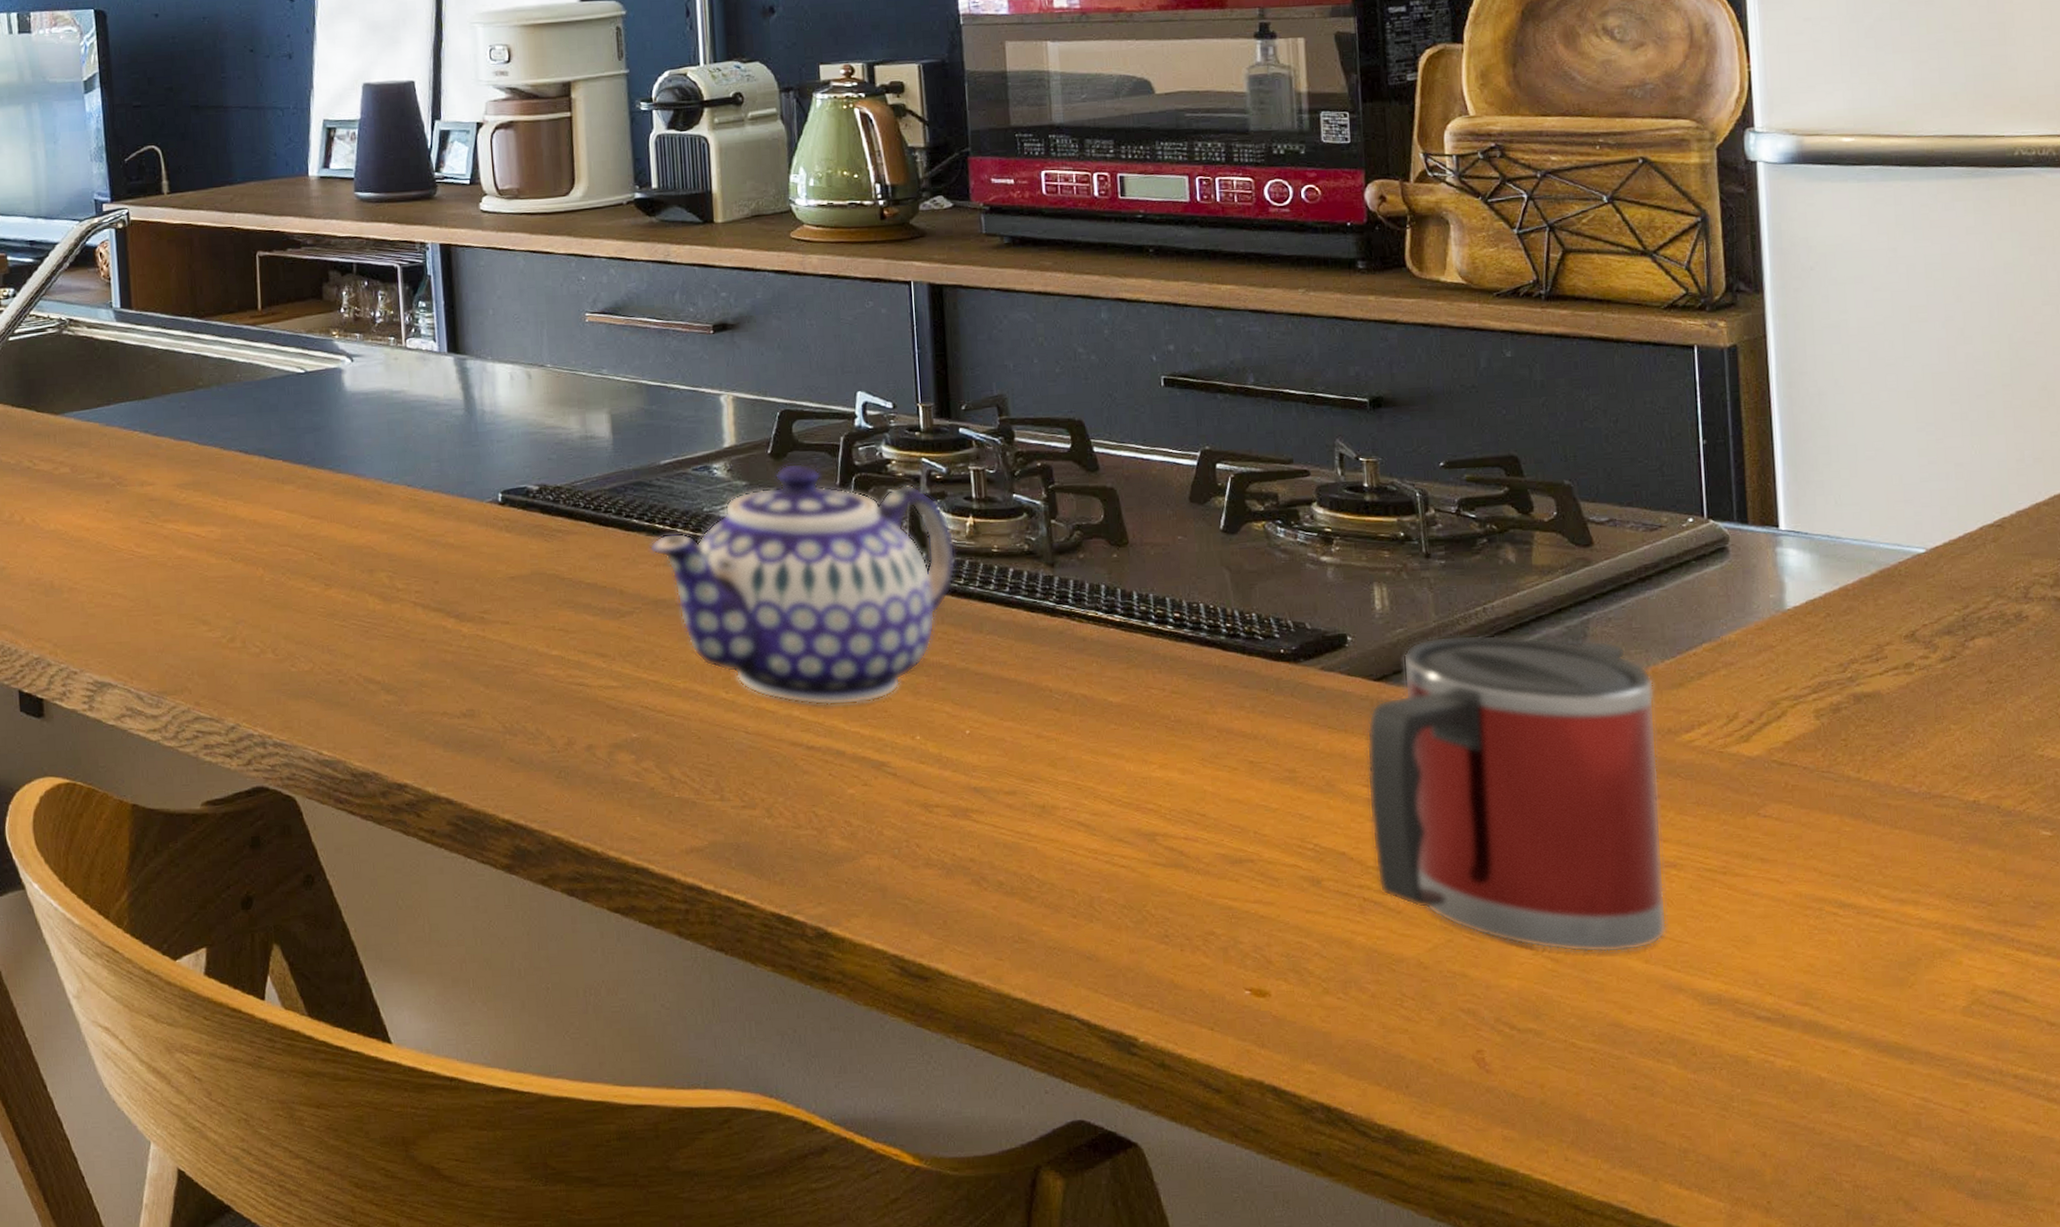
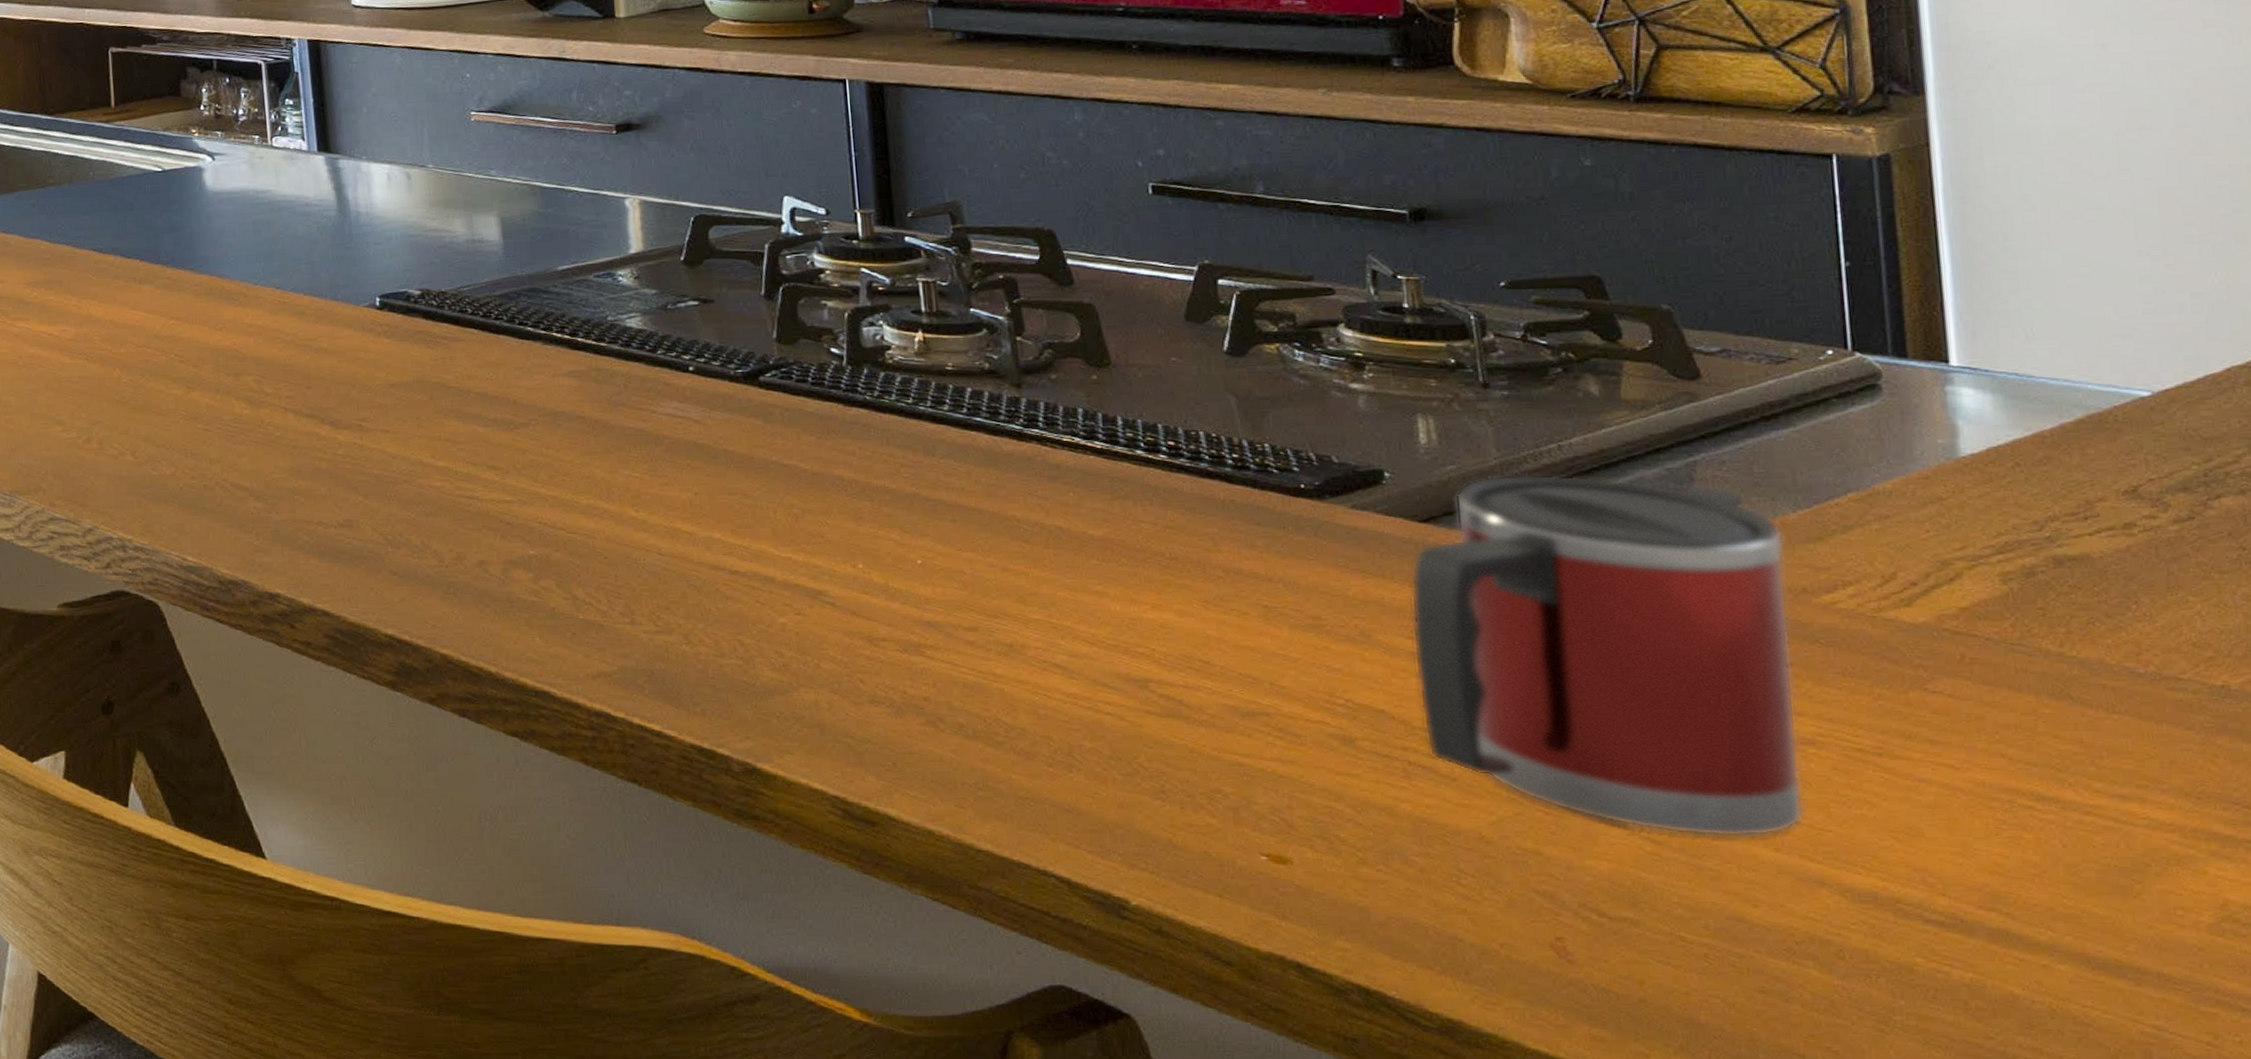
teapot: present [649,463,956,706] -> none [546,271,904,529]

